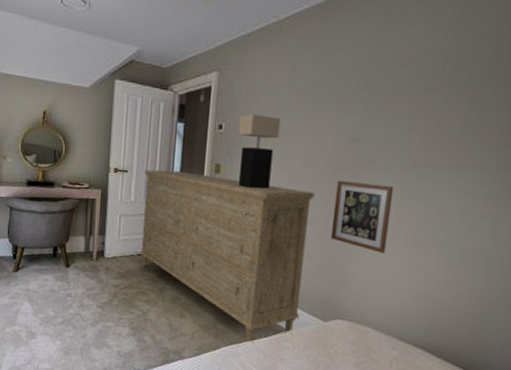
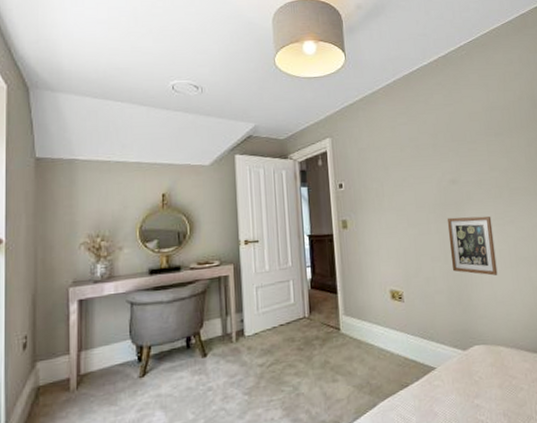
dresser: present [139,169,315,344] -> none [276,231,443,391]
table lamp: present [238,114,281,189] -> none [356,171,393,239]

